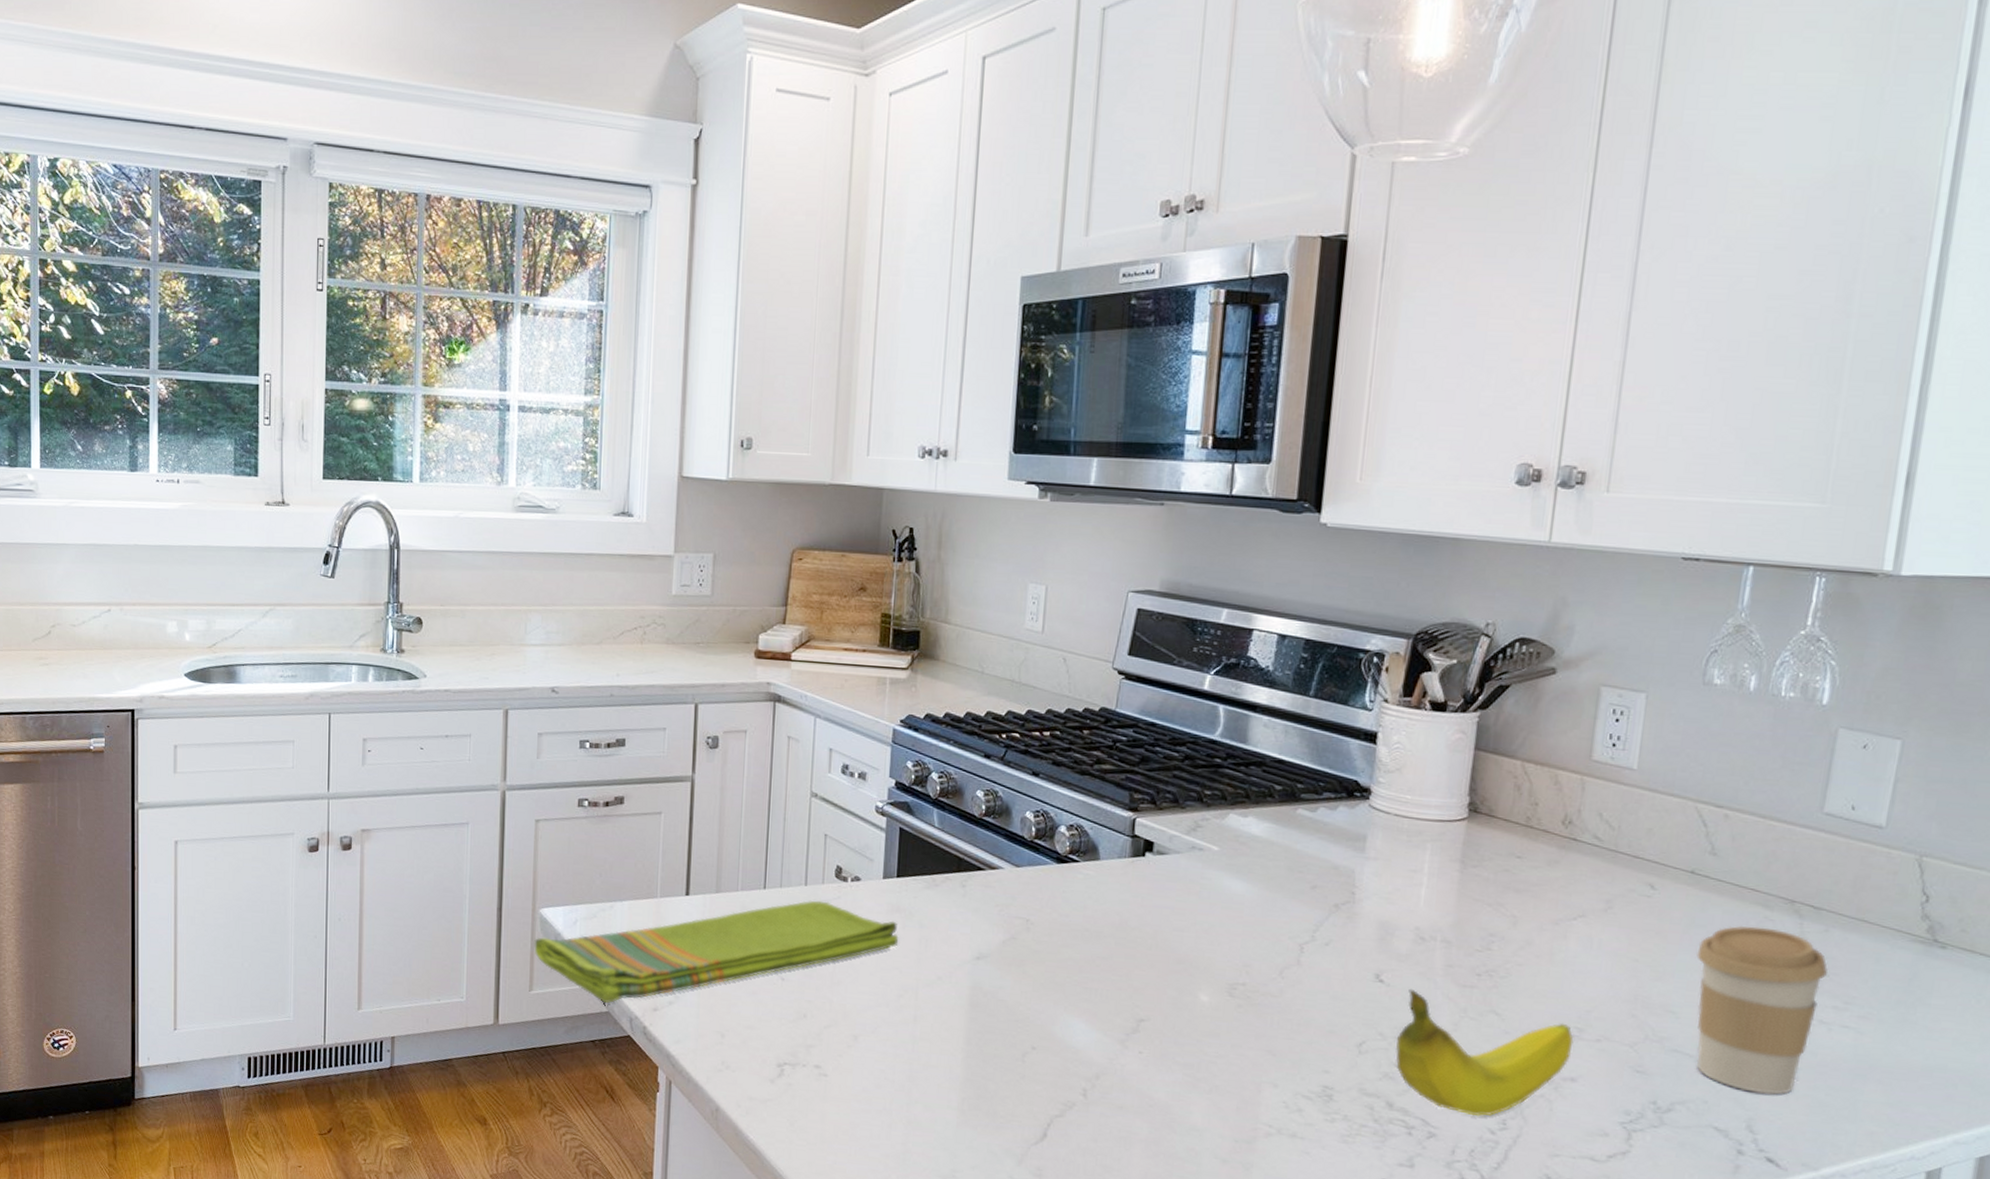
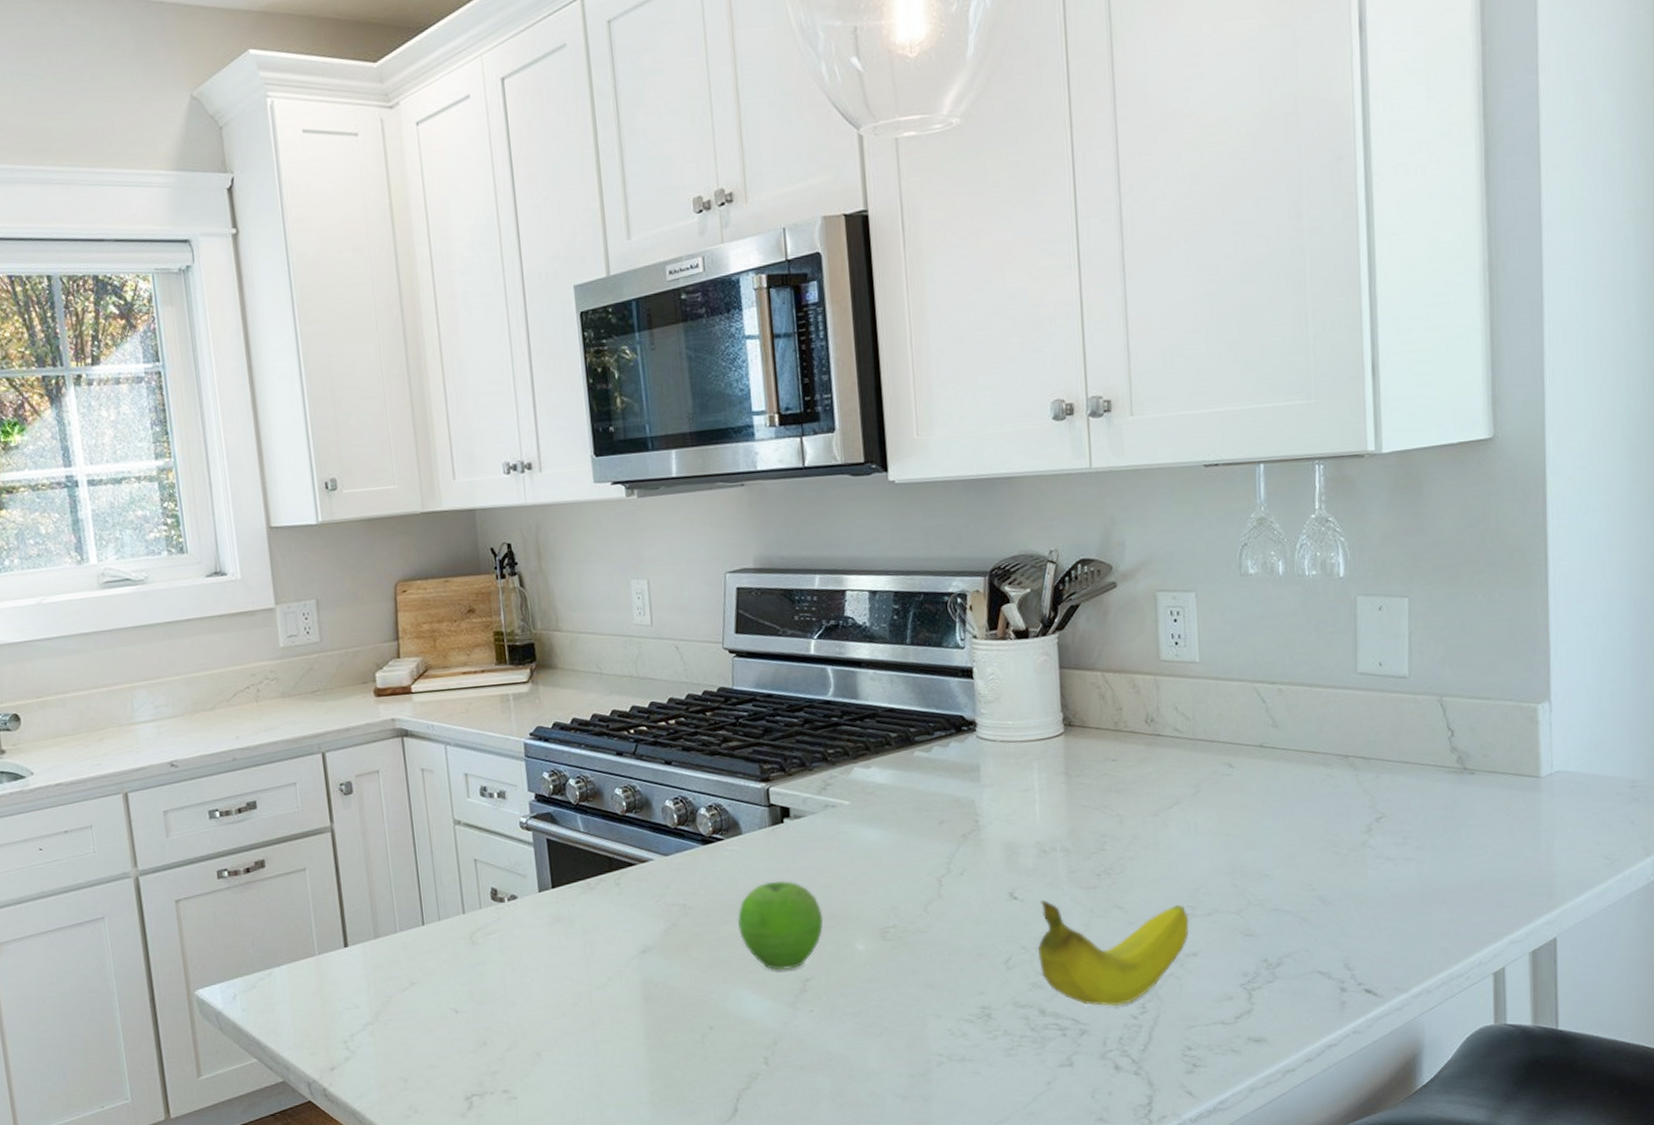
dish towel: present [534,900,899,1003] -> none [194,925,565,1073]
fruit: none [1079,913,1170,1006] -> present [737,880,823,970]
coffee cup: present [1696,925,1828,1095] -> none [1277,784,1385,934]

